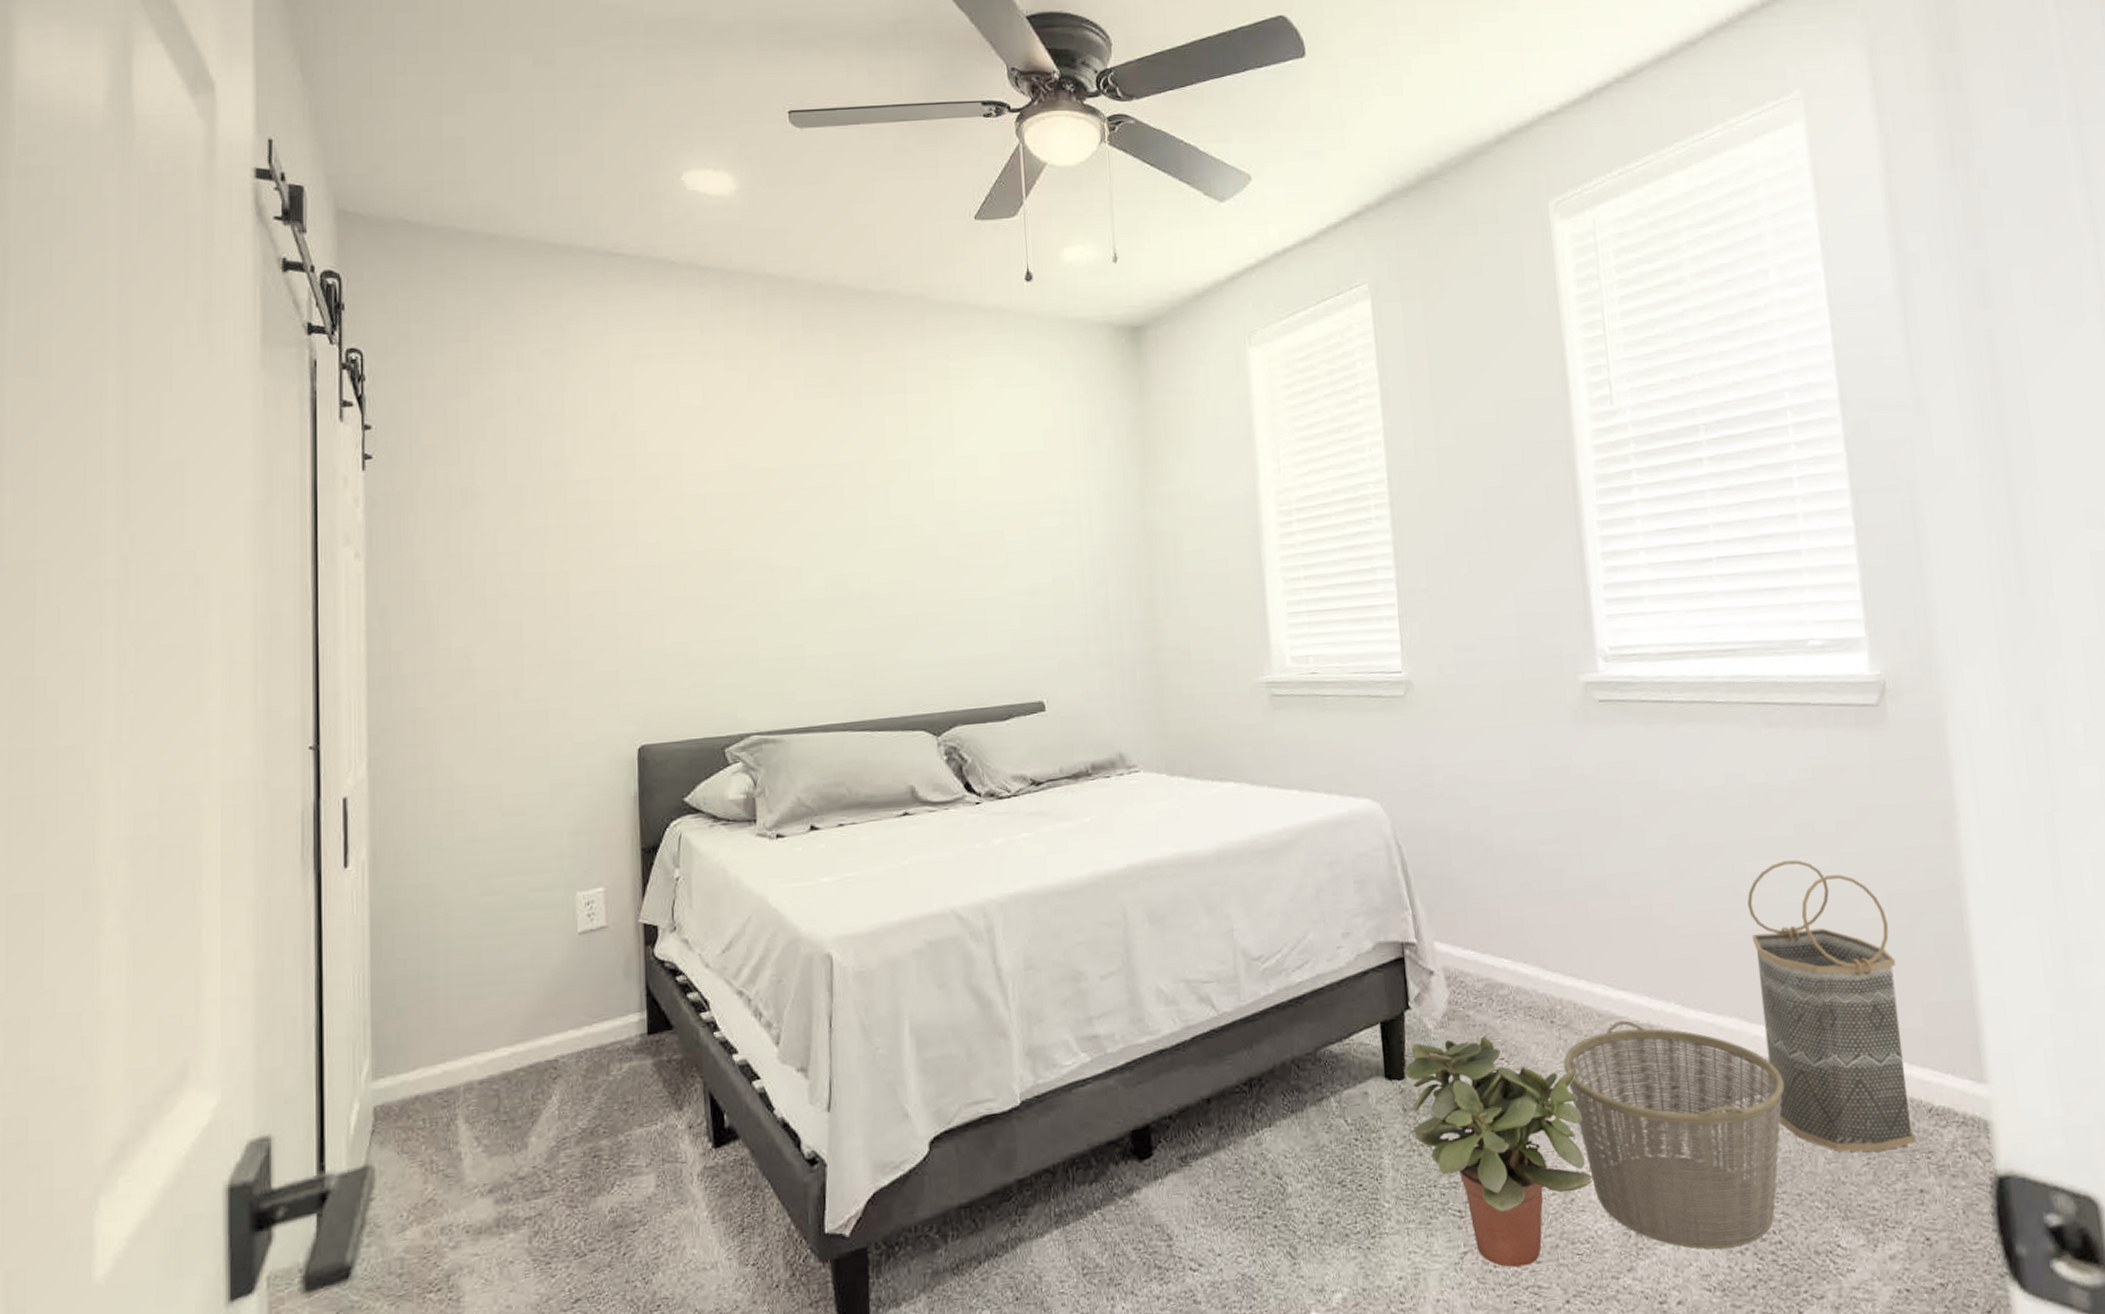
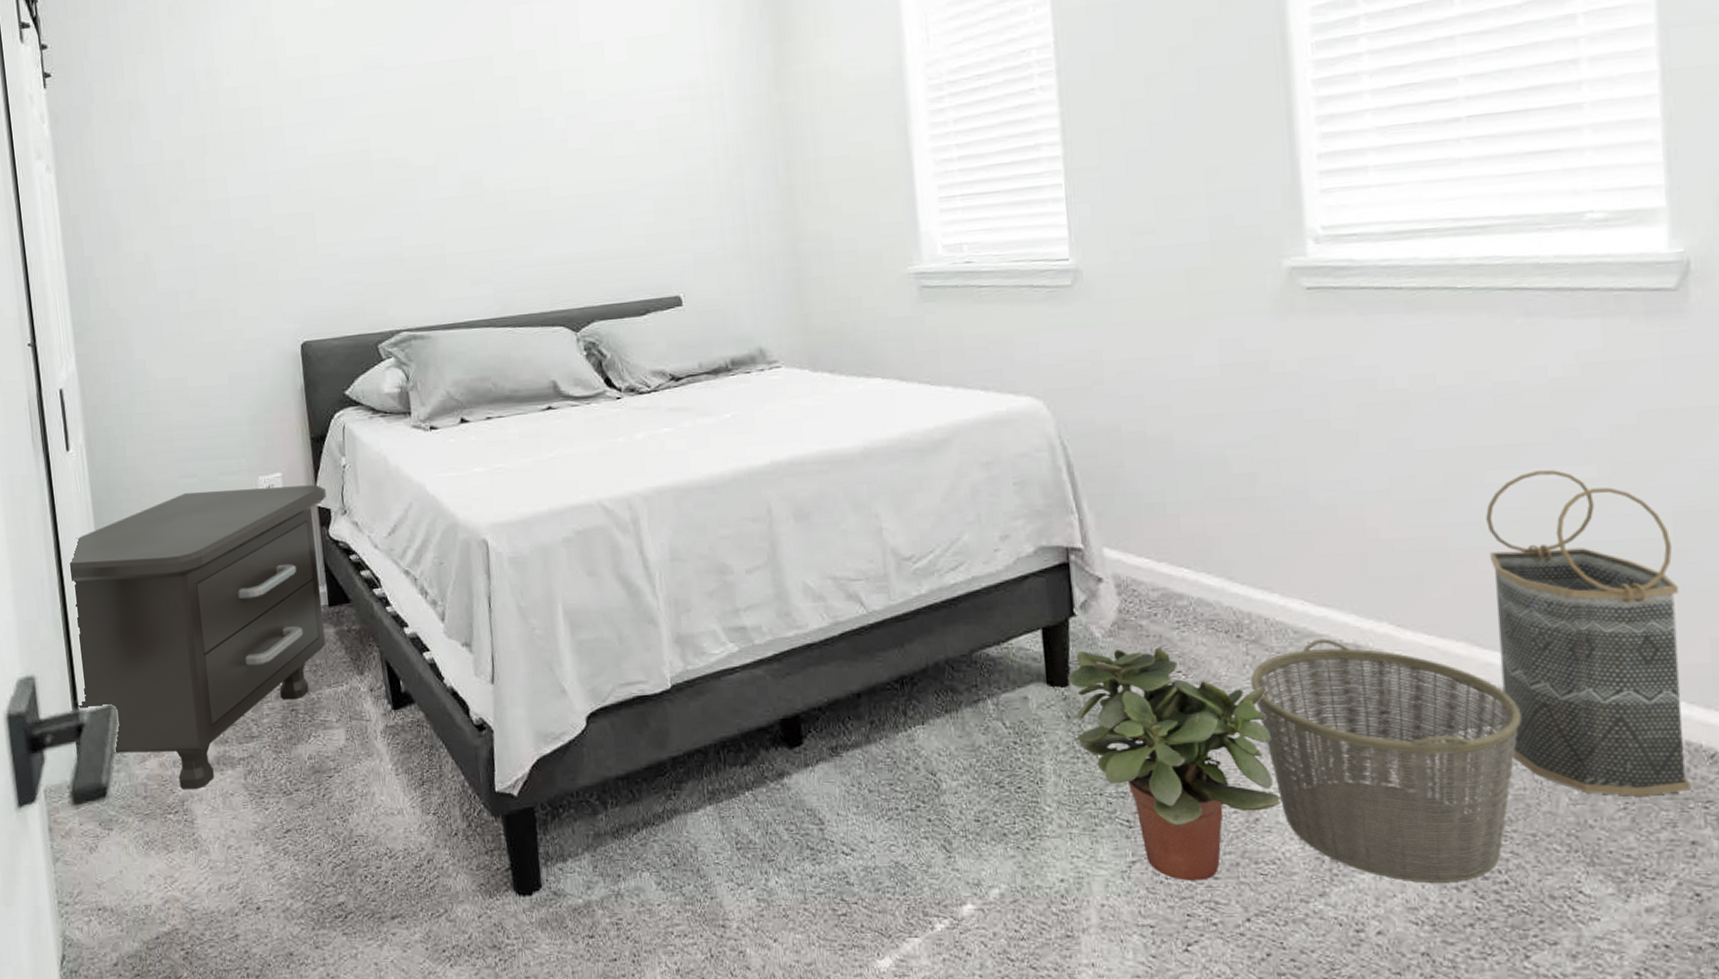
nightstand: none [325,900,654,1261] -> present [70,485,326,789]

